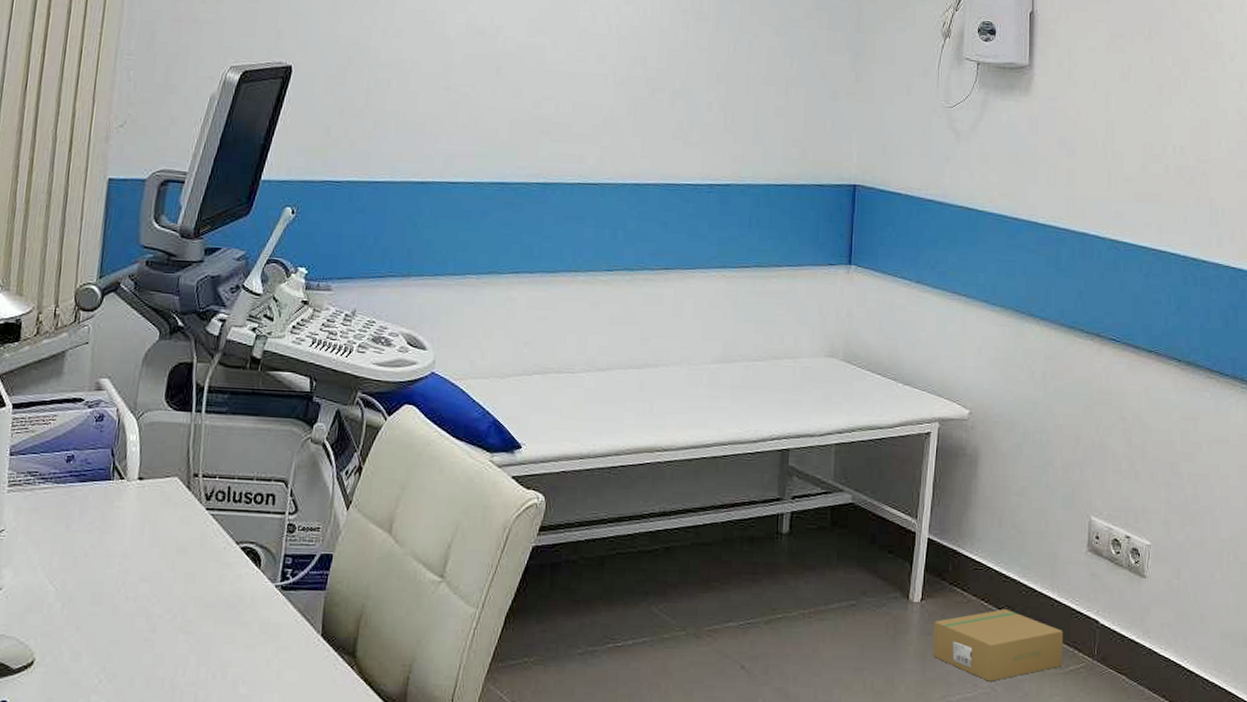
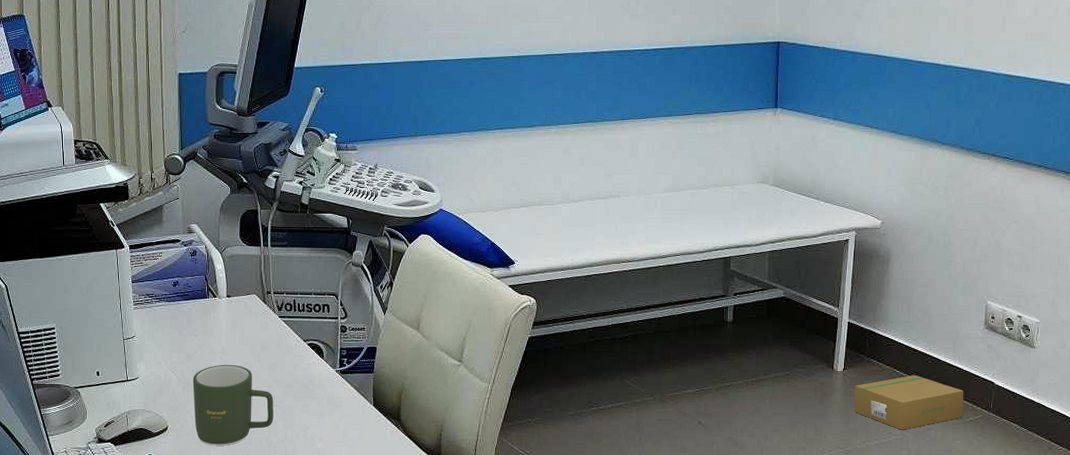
mug: none [73,573,187,689] -> present [192,364,274,446]

